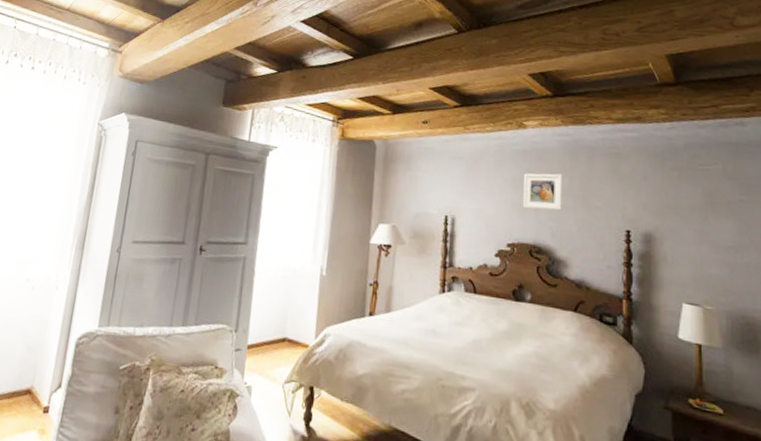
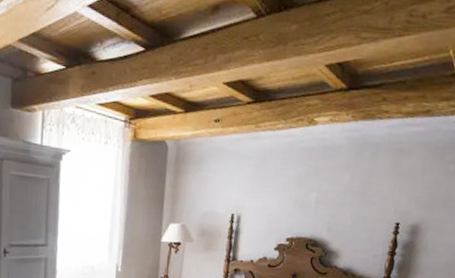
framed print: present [522,173,563,211] -> none [304,170,346,207]

